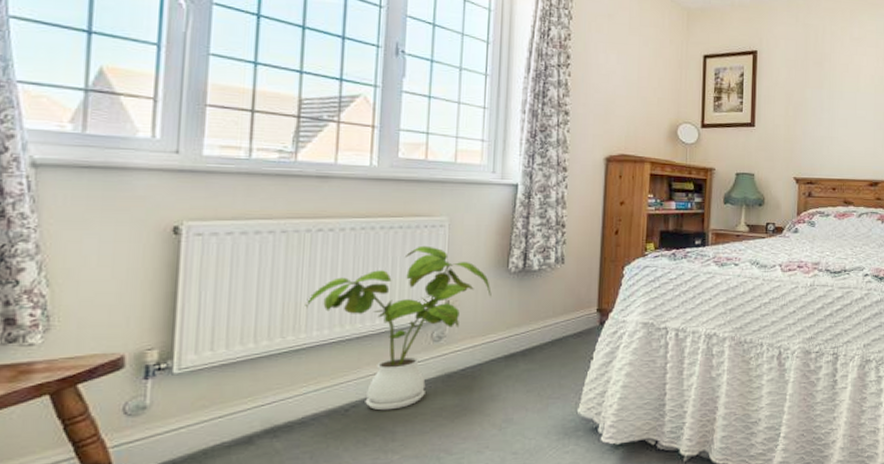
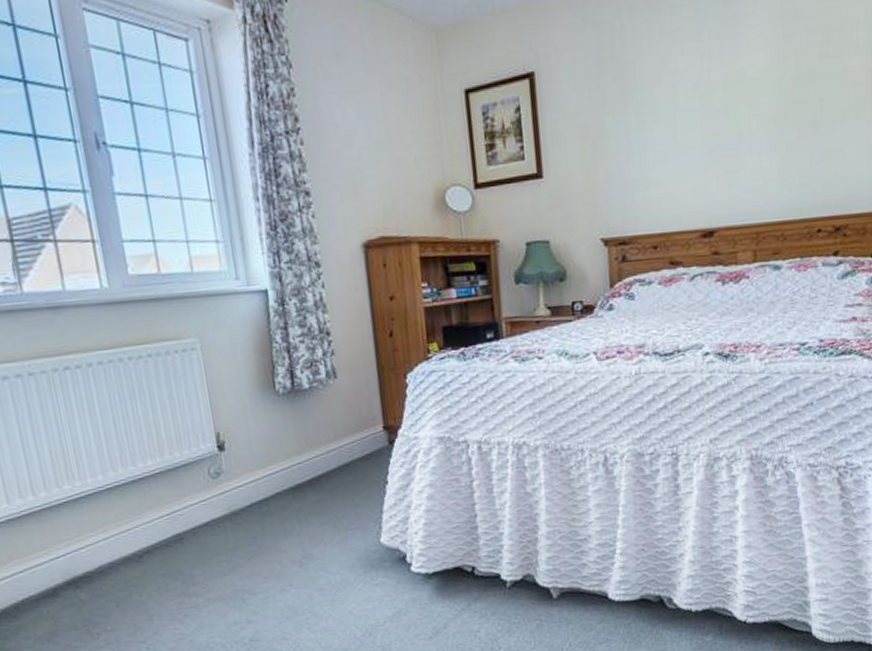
house plant: present [305,245,492,411] -> none [71,373,263,555]

